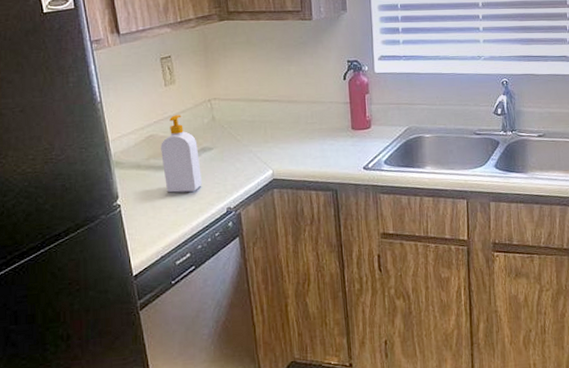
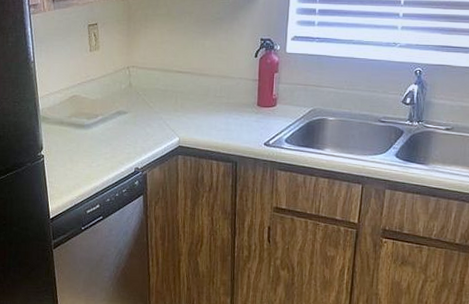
soap bottle: present [161,115,202,193] -> none [82,79,115,150]

